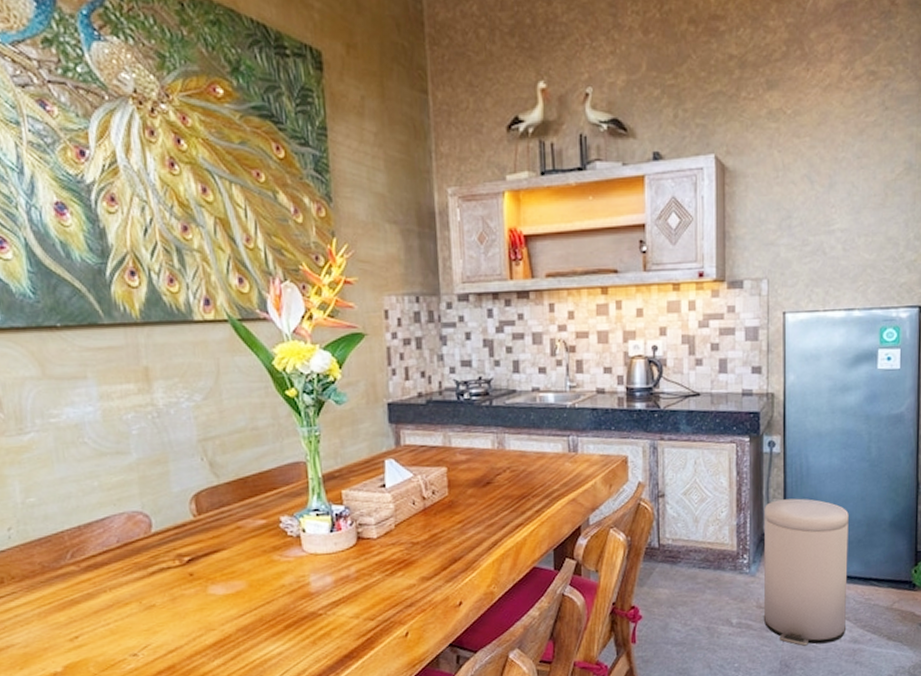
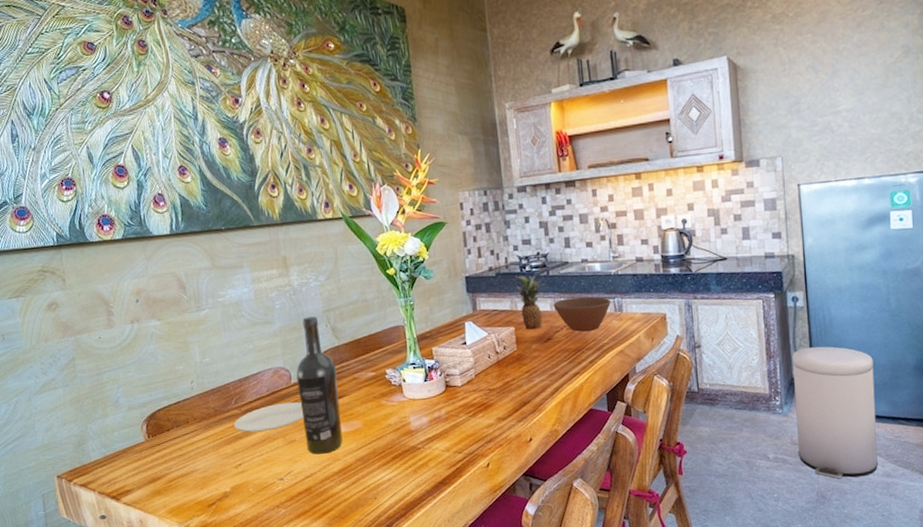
plate: none [69,556,167,596] -> present [233,401,303,433]
wine bottle: none [158,446,220,623] -> present [296,316,343,455]
fruit: none [450,404,488,471] -> present [515,275,546,330]
bowl: none [495,433,564,475] -> present [553,296,611,332]

